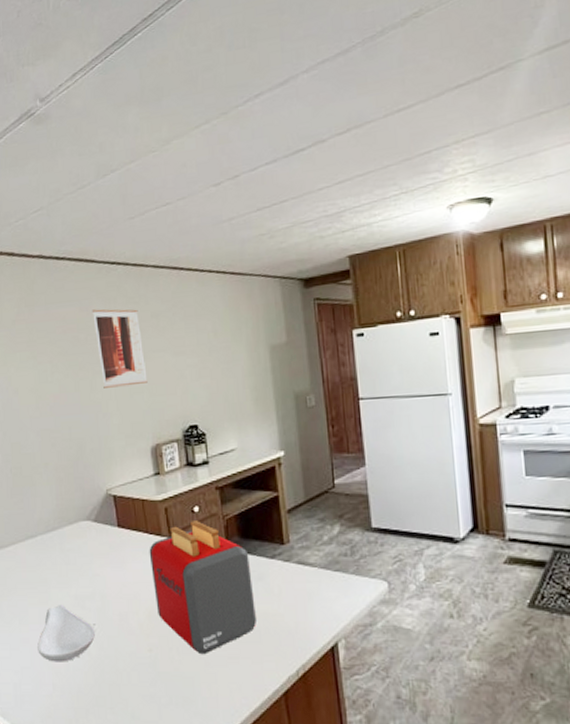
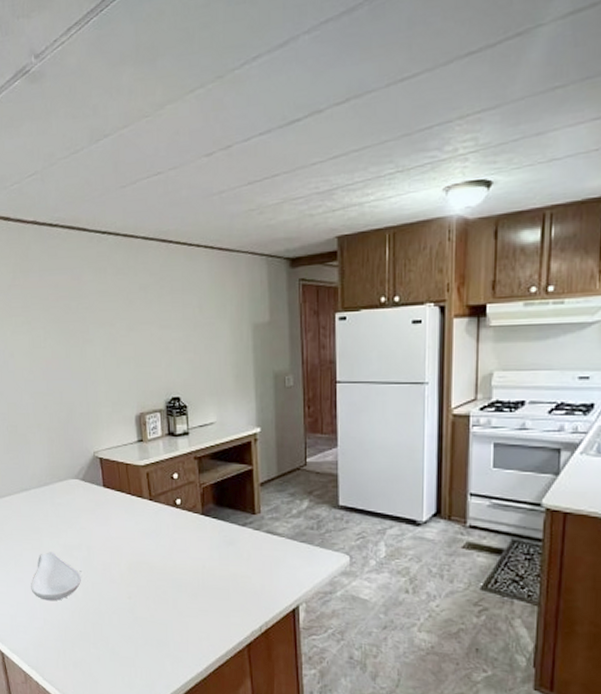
wall art: present [91,309,148,388] -> none [83,278,134,357]
toaster: present [149,521,256,655] -> none [131,486,226,606]

